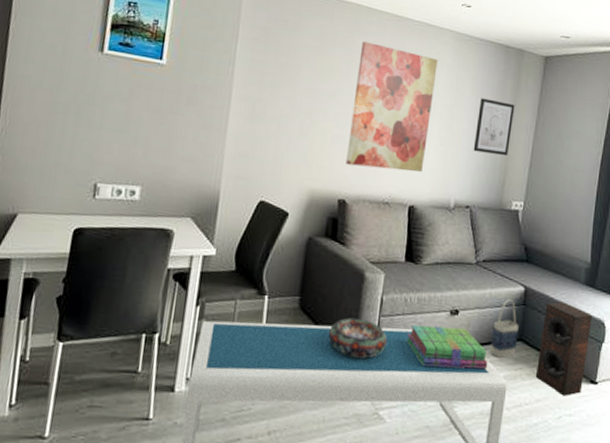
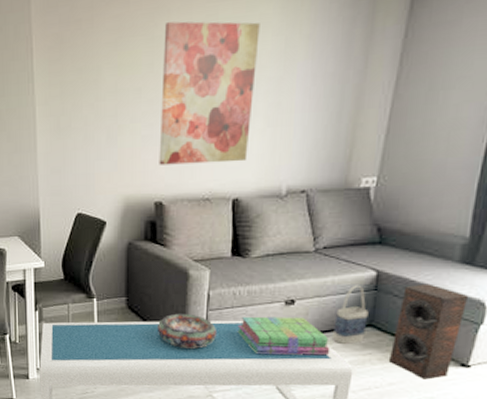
wall art: present [473,98,515,155] -> none [309,58,367,127]

